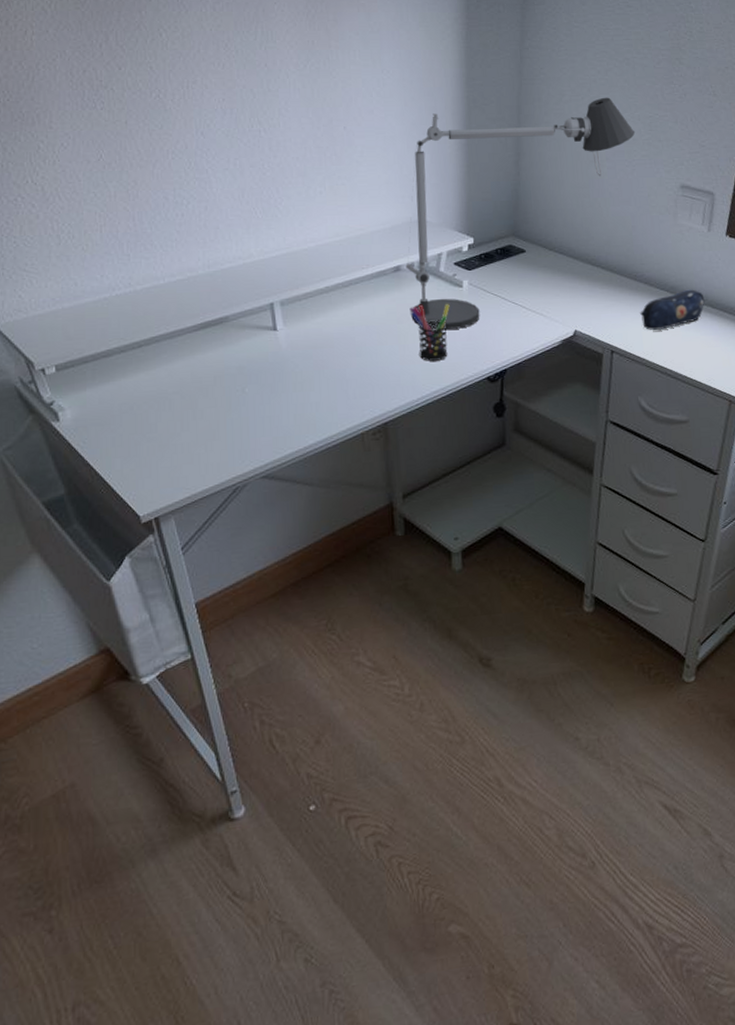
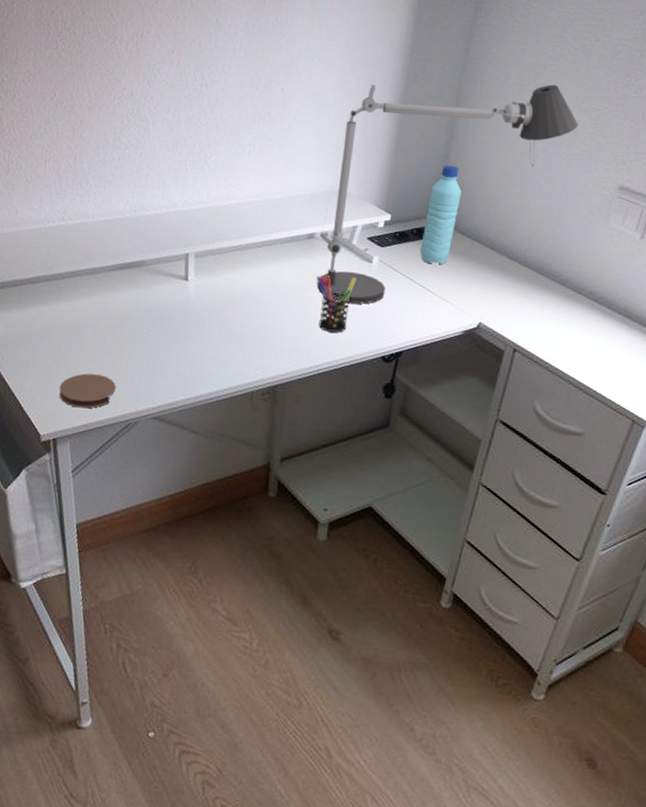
coaster: none [153,442,216,481] -> present [59,373,116,409]
water bottle: none [507,183,538,280] -> present [420,165,462,264]
pencil case: present [640,289,705,330] -> none [551,297,624,335]

